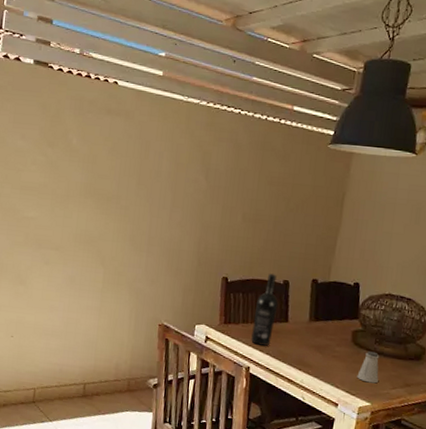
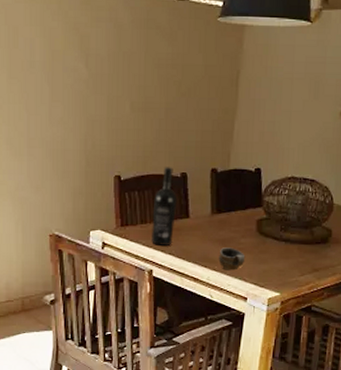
cup: none [313,353,339,376] -> present [218,247,246,271]
saltshaker: present [357,351,380,384] -> none [264,239,286,272]

